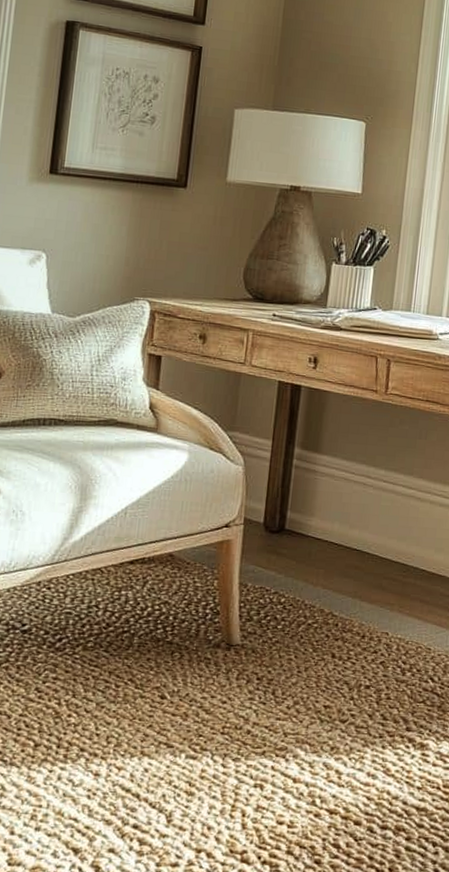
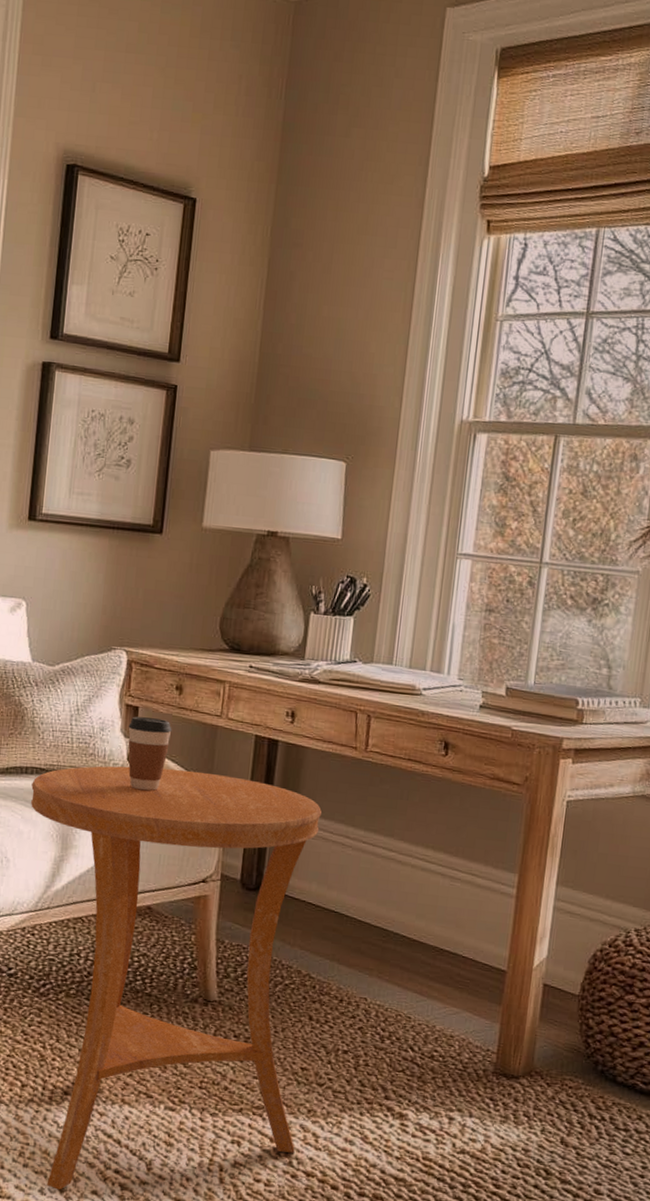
side table: none [48,414,344,851] -> present [31,766,322,1190]
coffee cup: none [150,365,196,439] -> present [128,716,172,791]

